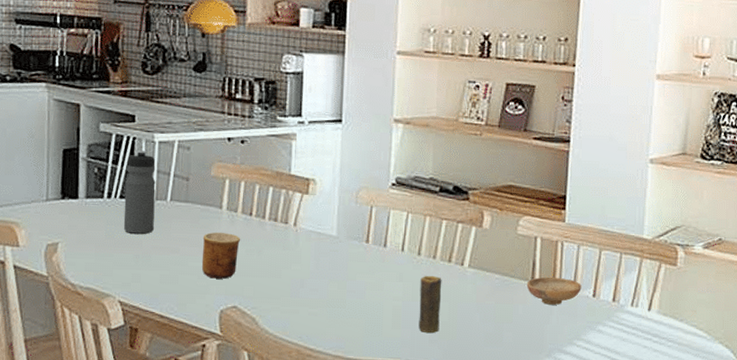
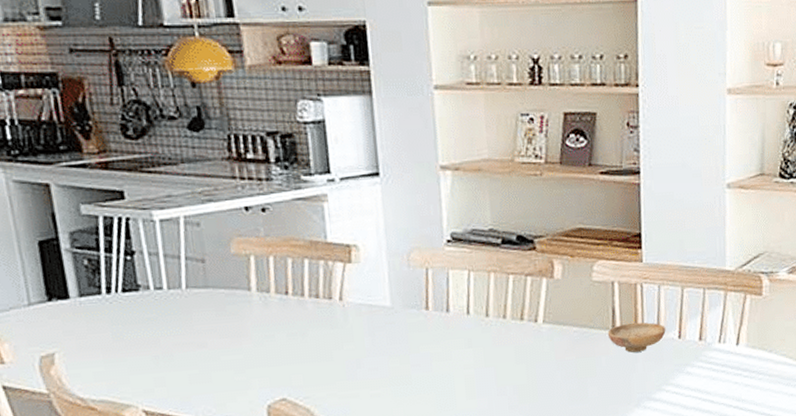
water bottle: present [123,150,156,234] -> none [123,232,171,332]
cup: present [201,232,241,279] -> none [233,317,280,371]
candle: present [419,275,442,334] -> none [491,336,519,400]

